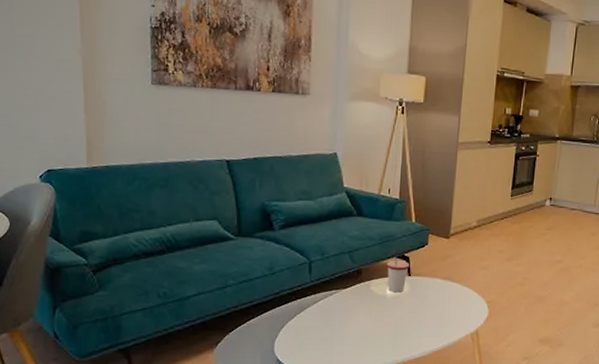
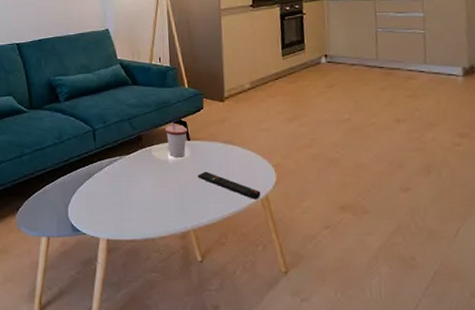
remote control: none [414,306,472,334] -> present [197,171,261,199]

